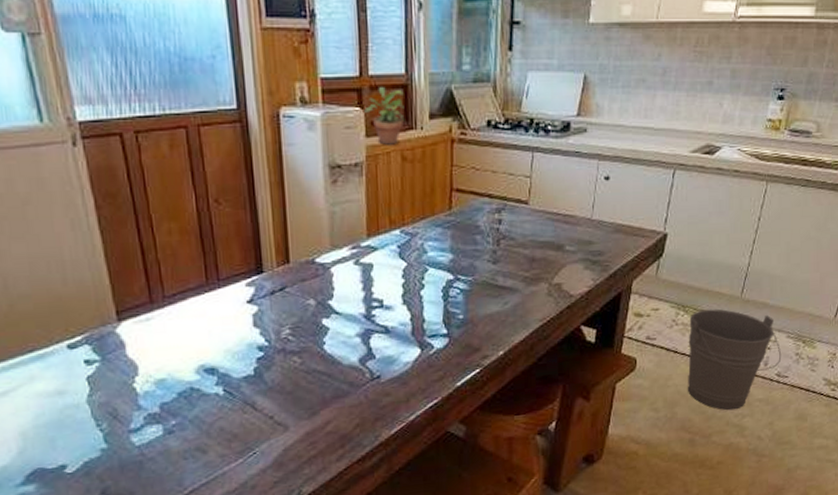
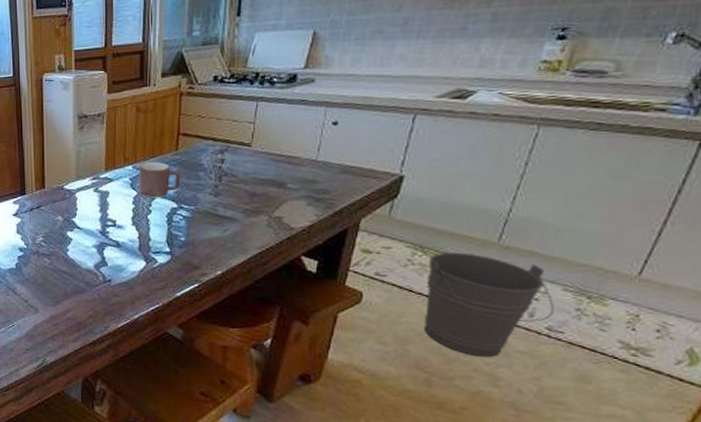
potted plant: present [364,87,405,145] -> none [107,54,141,99]
mug: none [407,223,456,271] -> present [139,161,181,199]

